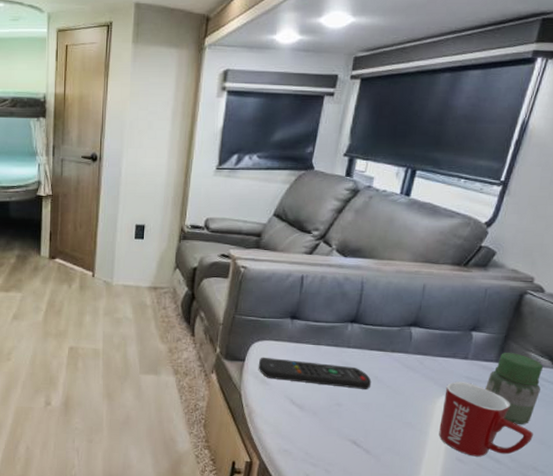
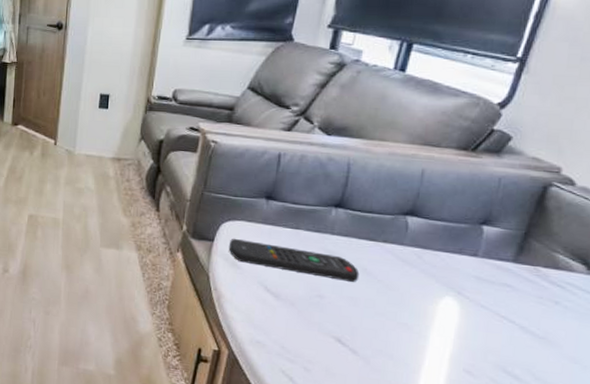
mug: present [439,381,533,457] -> none [441,281,563,372]
jar: present [485,353,543,424] -> none [500,252,575,338]

